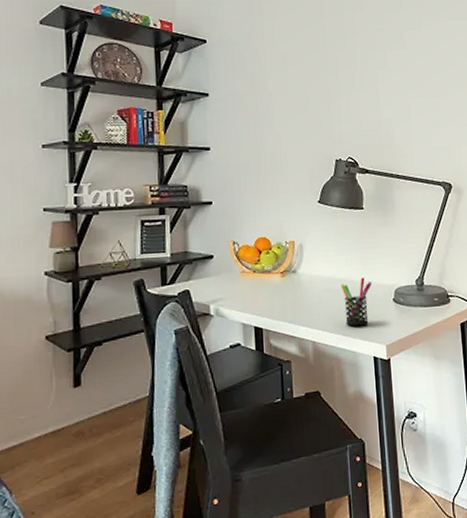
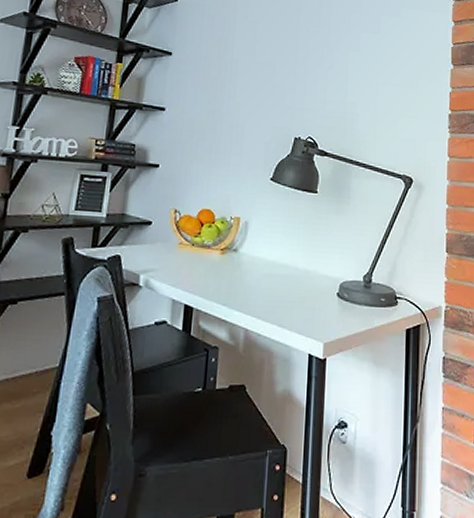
pen holder: present [340,277,372,327] -> none [283,265,317,318]

